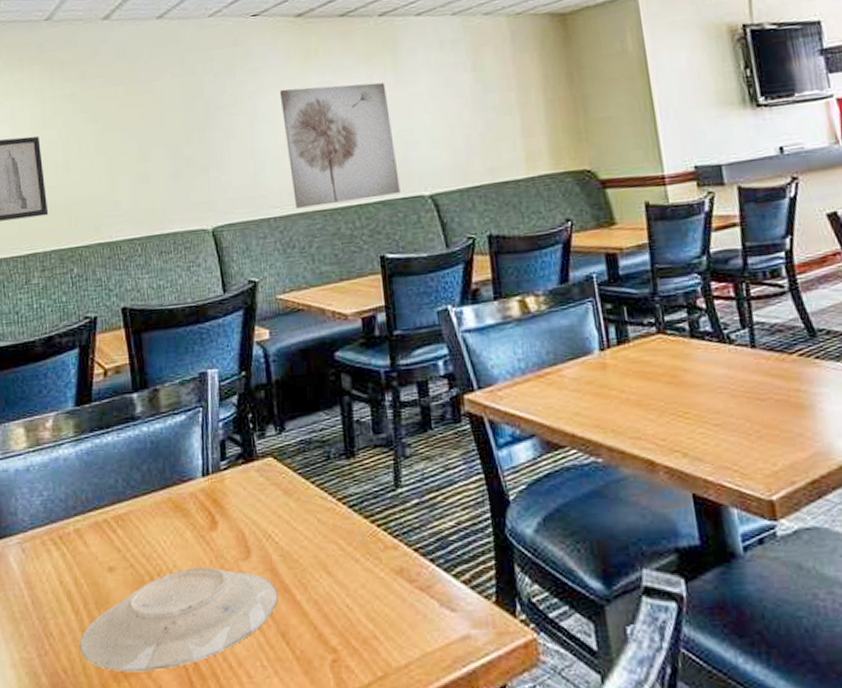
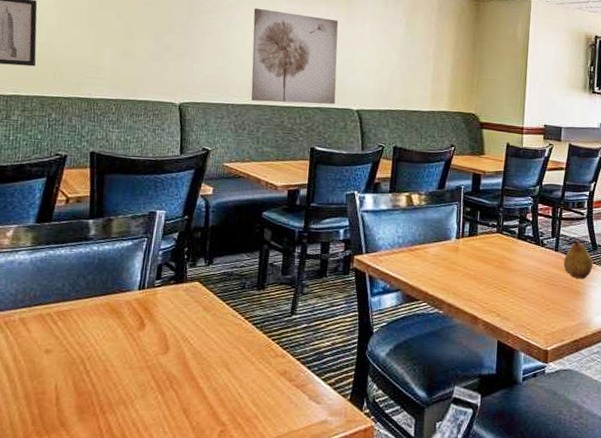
plate: present [80,567,278,673] -> none [10,356,186,430]
fruit: none [767,324,817,385] -> present [564,238,593,279]

